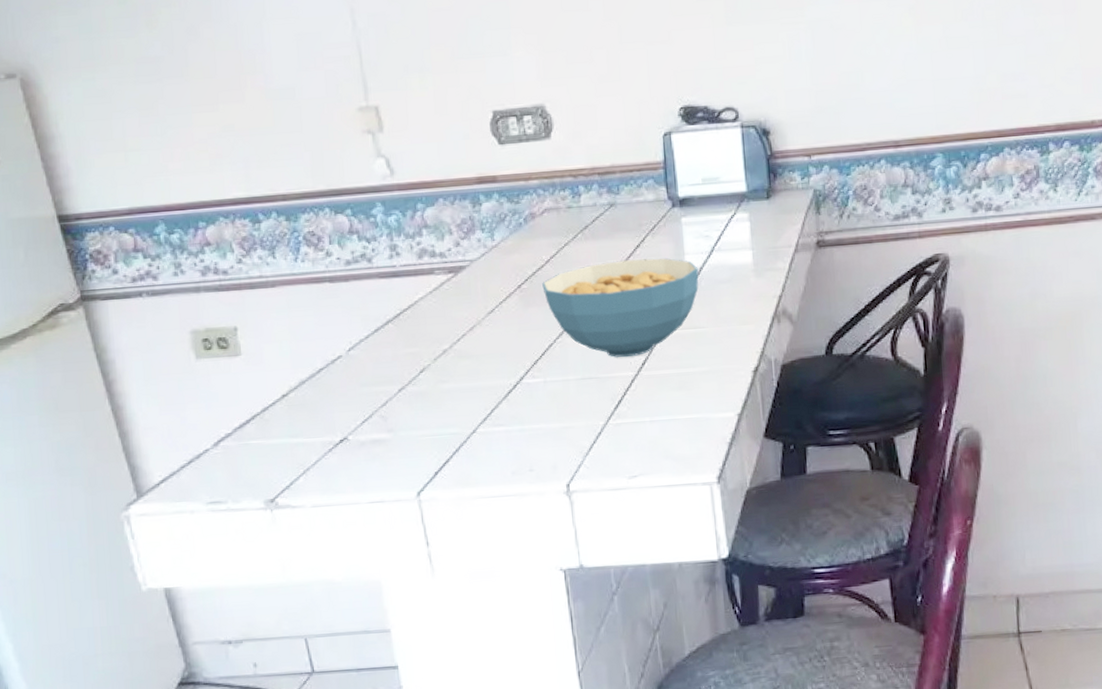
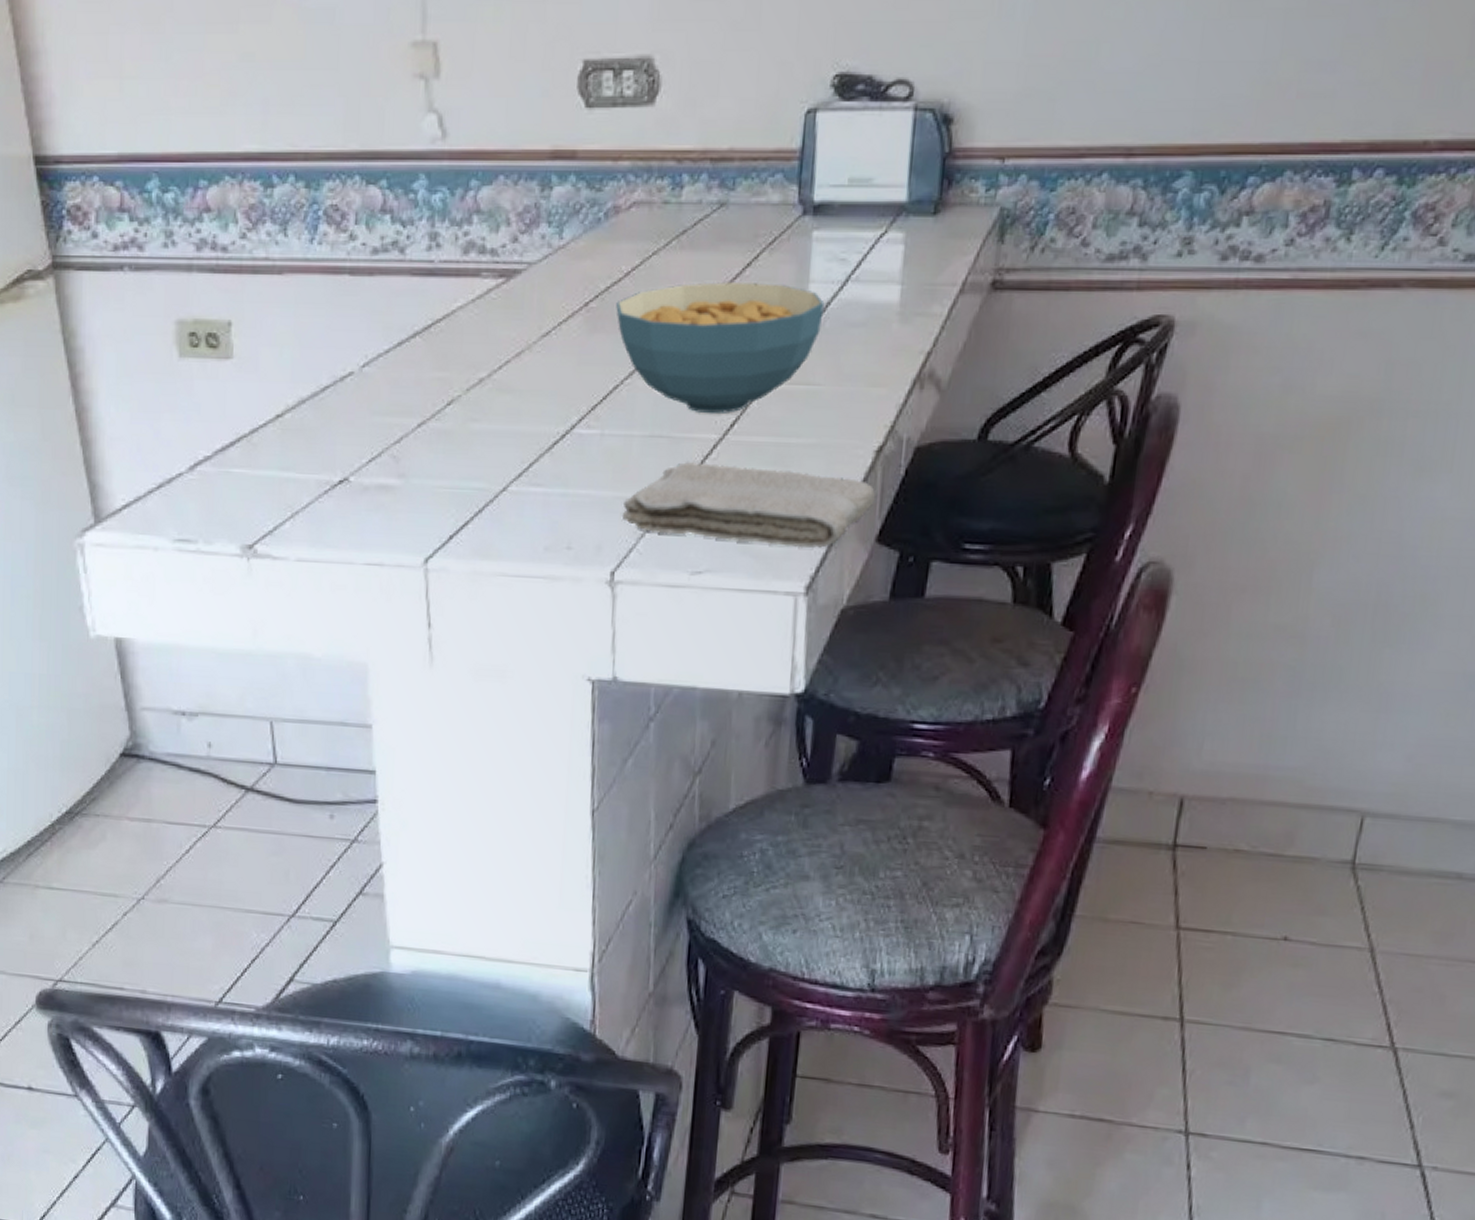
washcloth: none [569,393,758,451] -> present [623,462,875,548]

